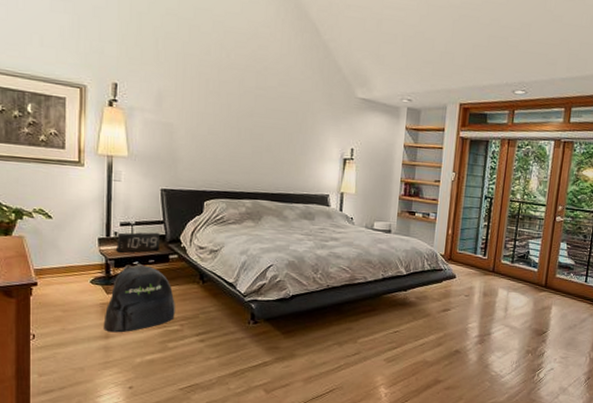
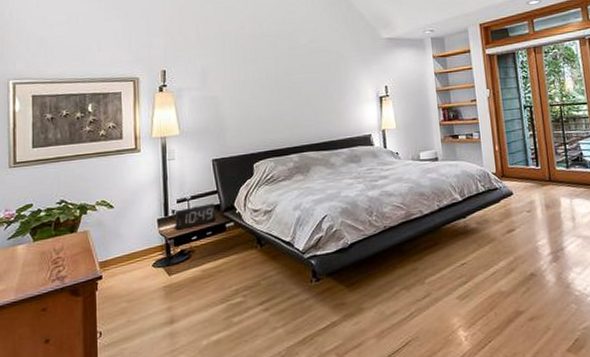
backpack: present [103,263,176,333] -> none [167,237,238,317]

